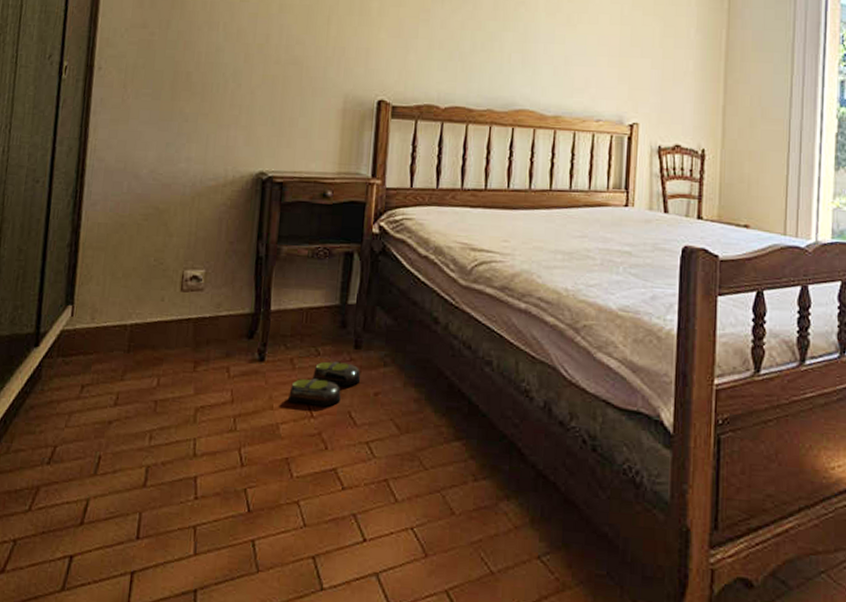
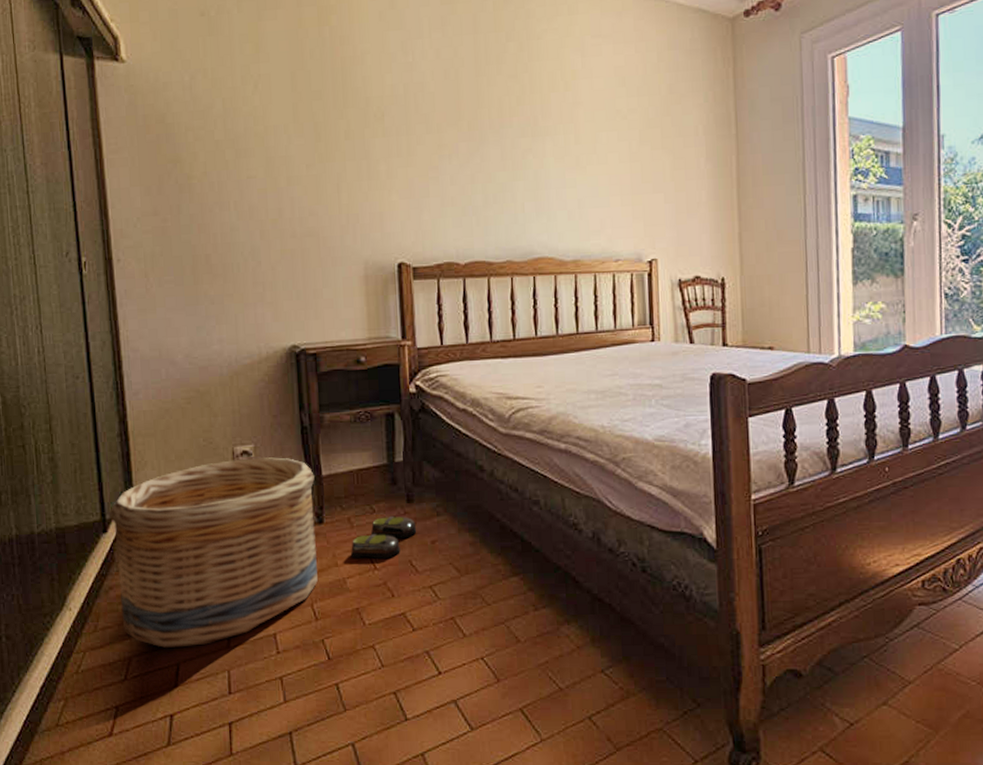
basket: none [37,283,262,481] -> present [109,457,318,649]

